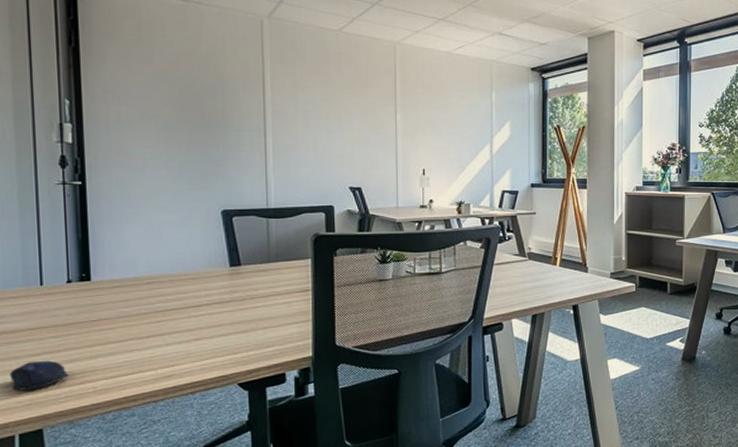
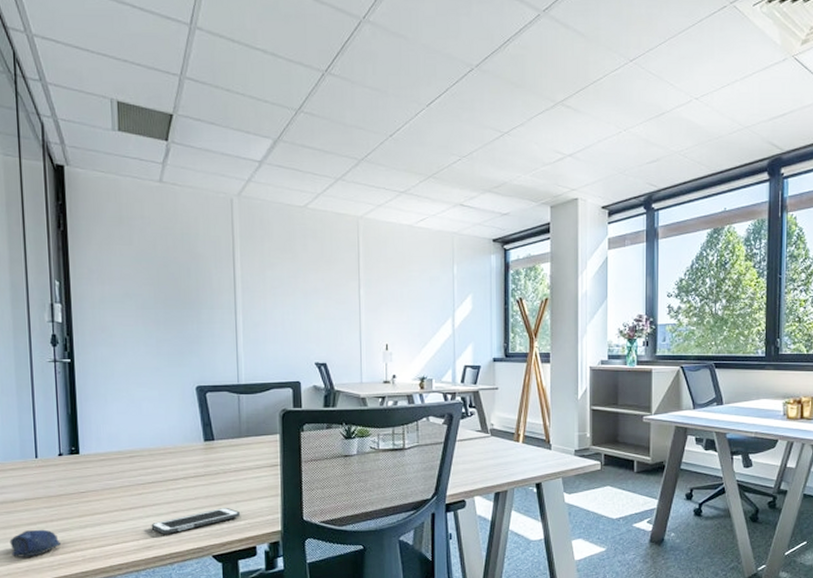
cell phone: none [171,333,269,363] -> present [151,507,241,534]

